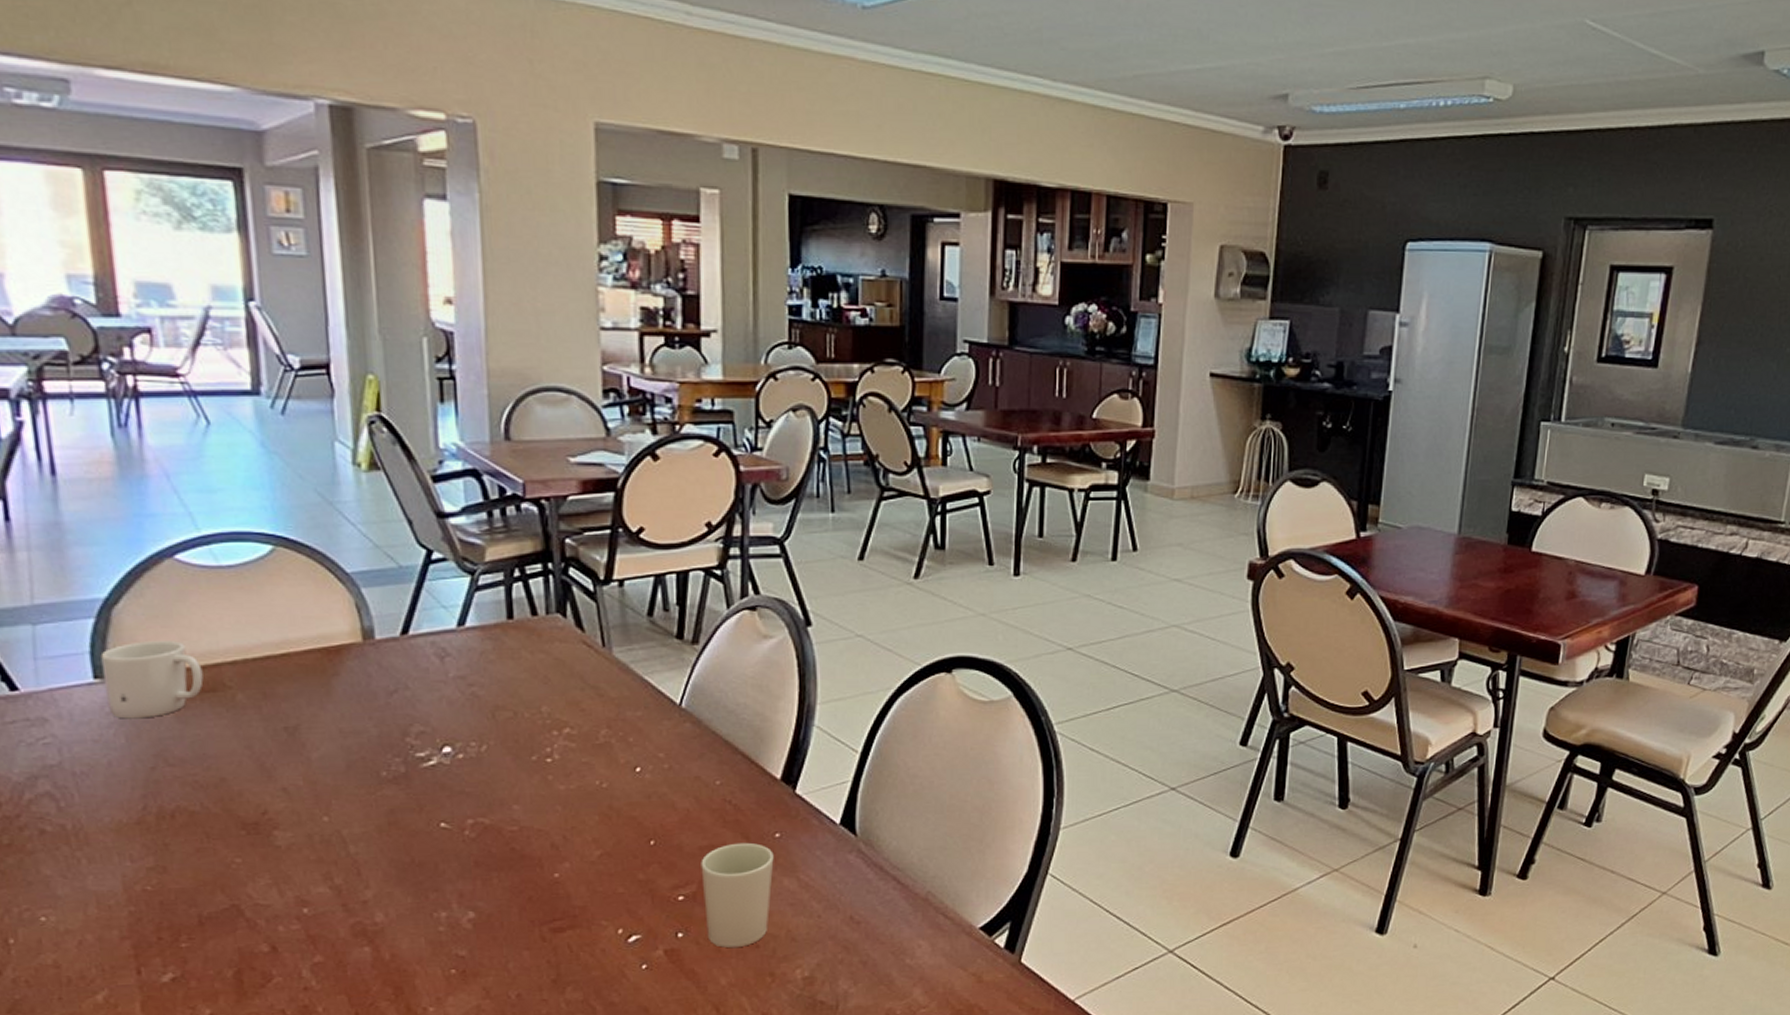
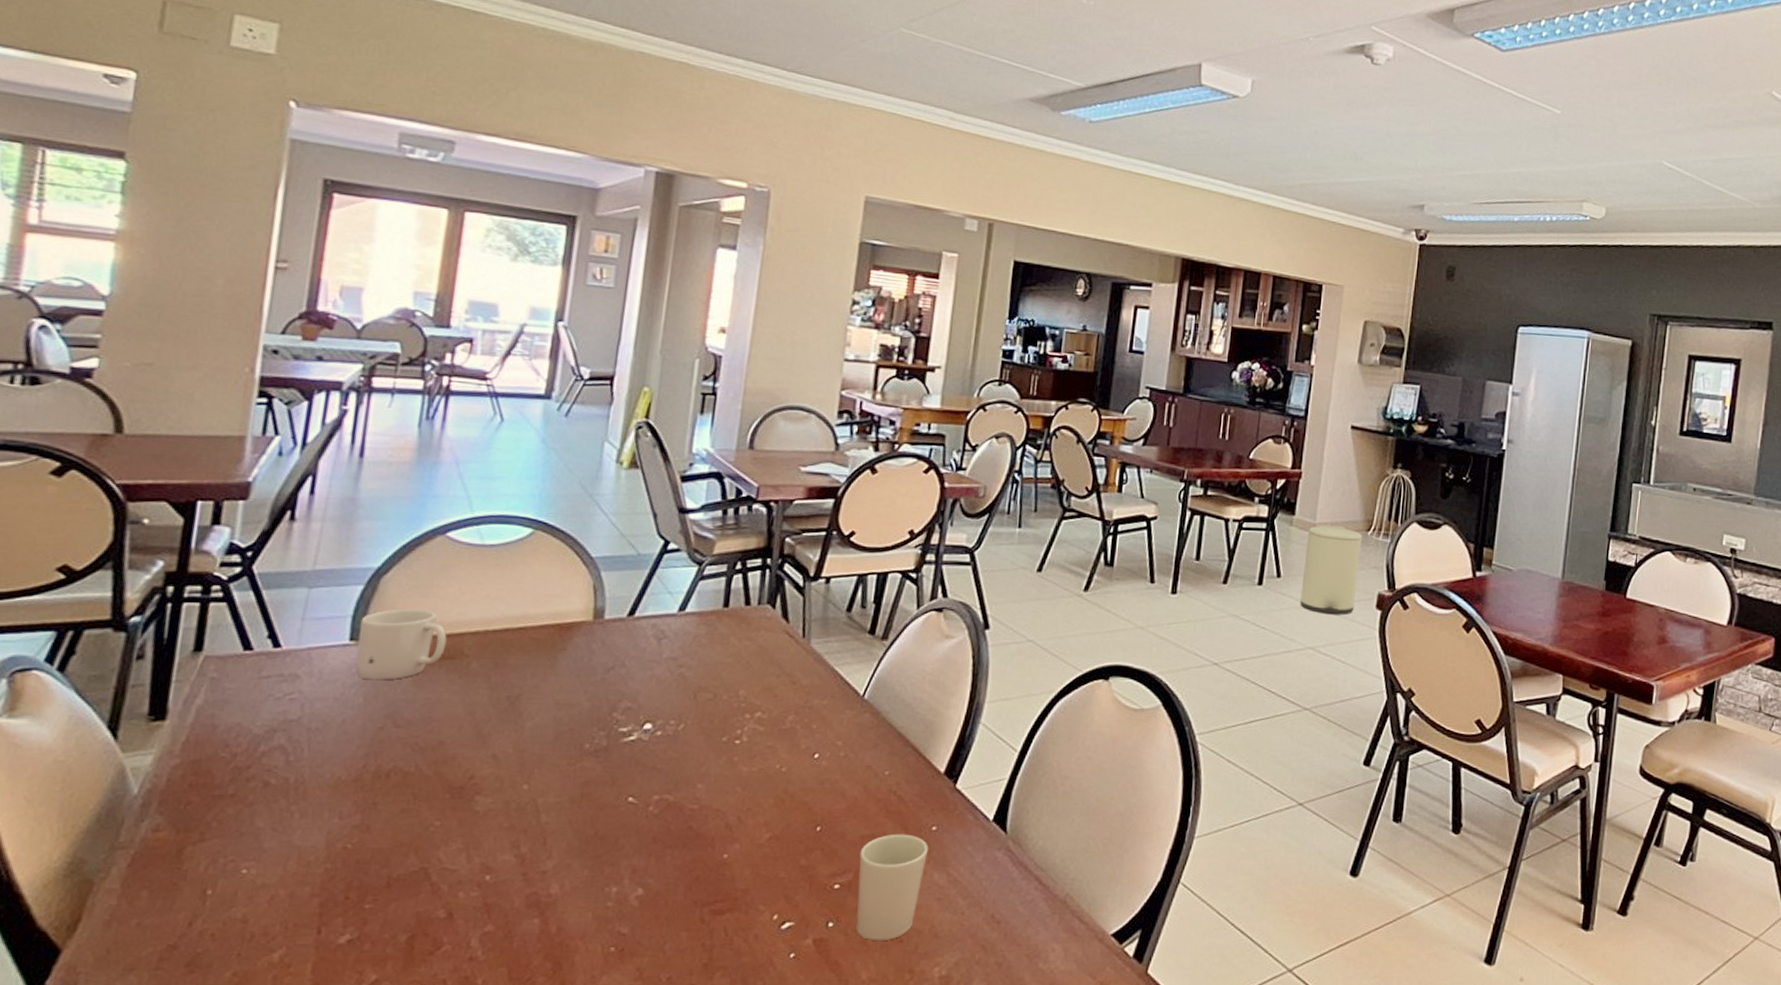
pedal bin: none [1161,488,1229,589] -> present [1300,524,1363,616]

